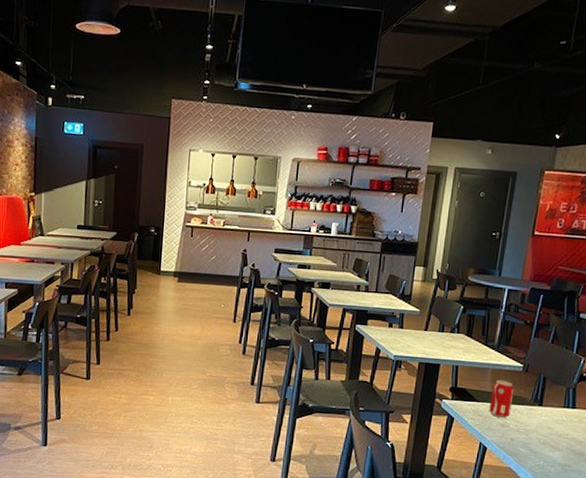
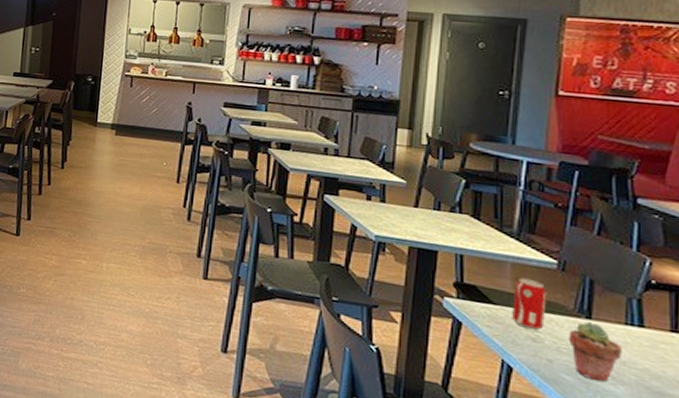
potted succulent: none [526,408,560,451] -> present [568,321,622,383]

